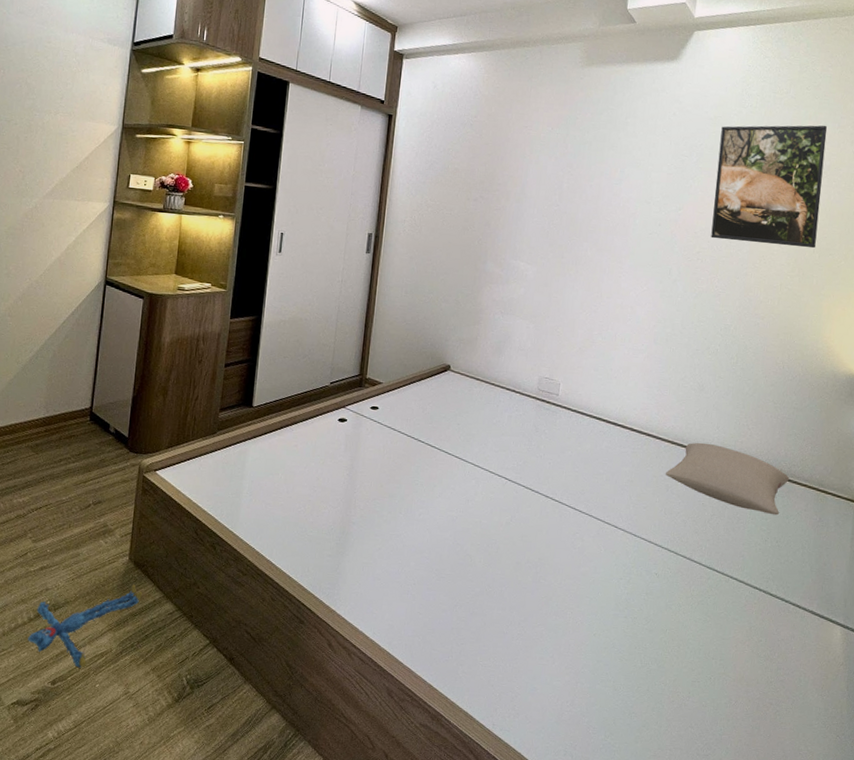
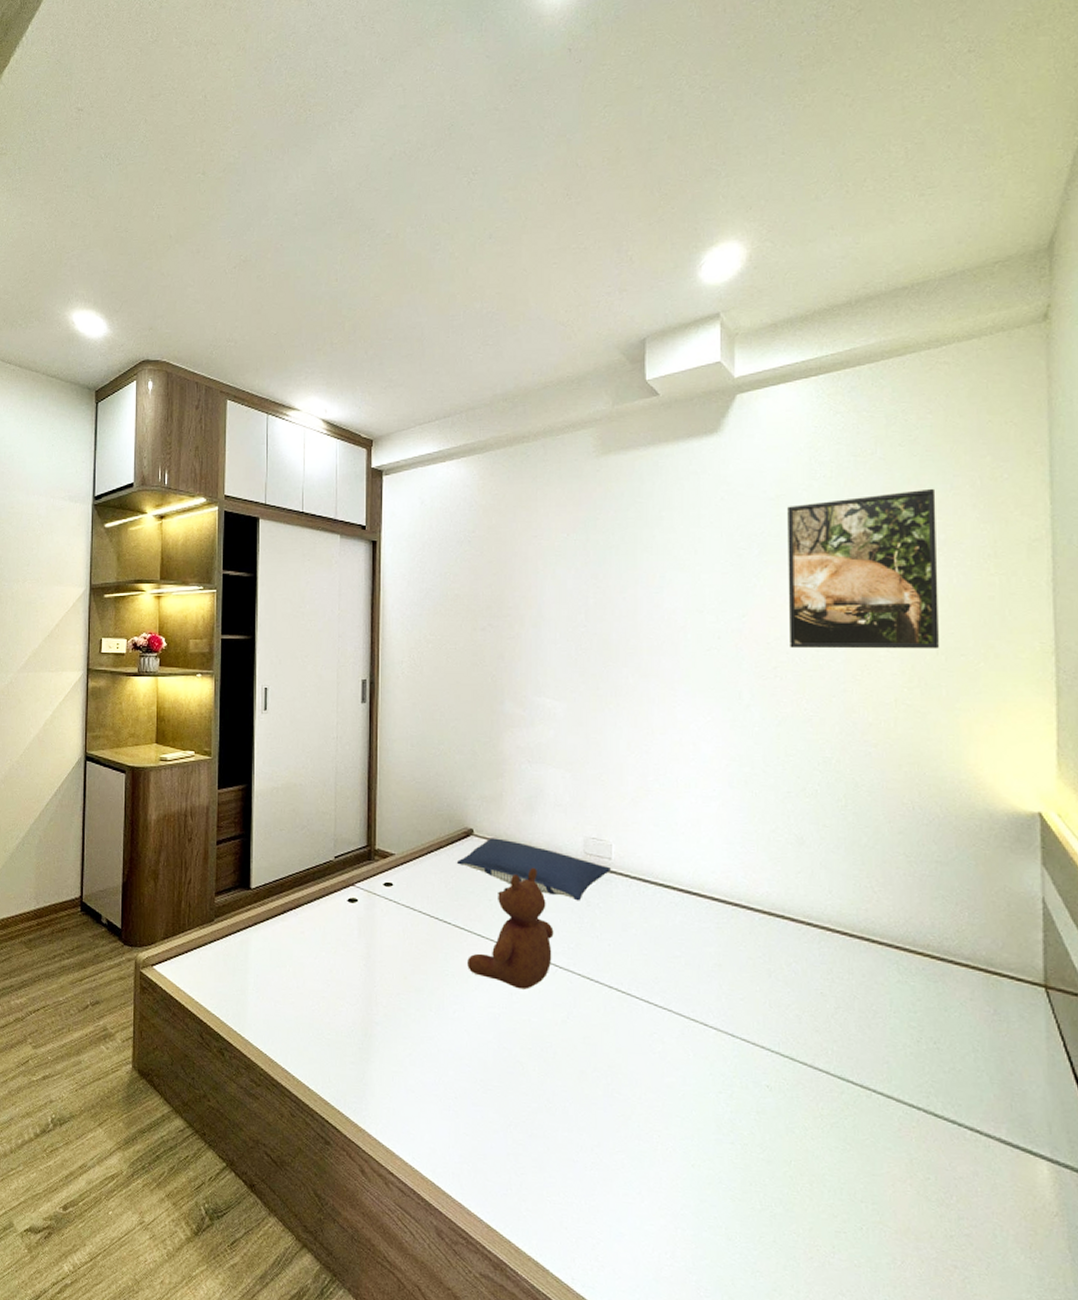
plush toy: present [28,584,143,668] -> none [36,1096,151,1192]
pillow: none [433,373,558,428] -> present [456,838,612,901]
teddy bear: none [434,399,507,497] -> present [467,867,554,989]
pillow: present [666,442,790,515] -> none [765,912,942,1007]

